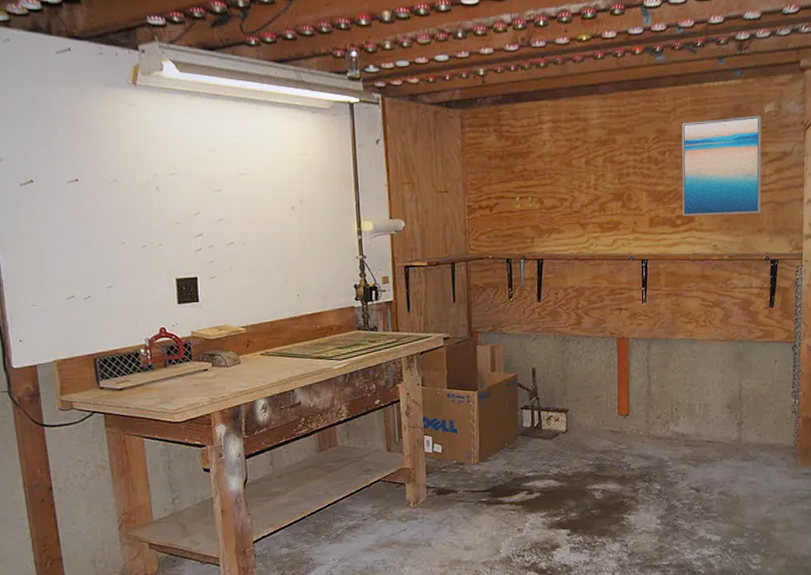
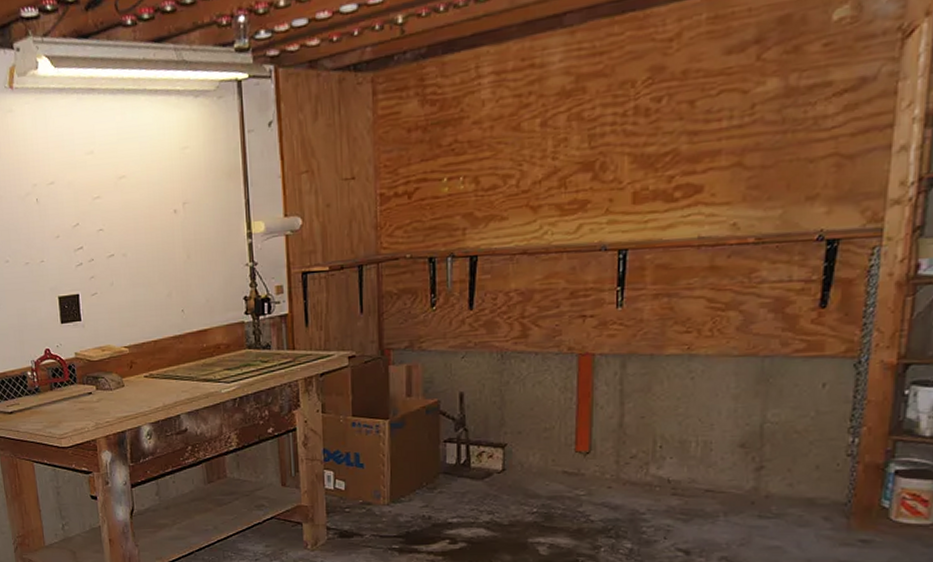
wall art: present [681,115,762,217] -> none [684,26,827,187]

